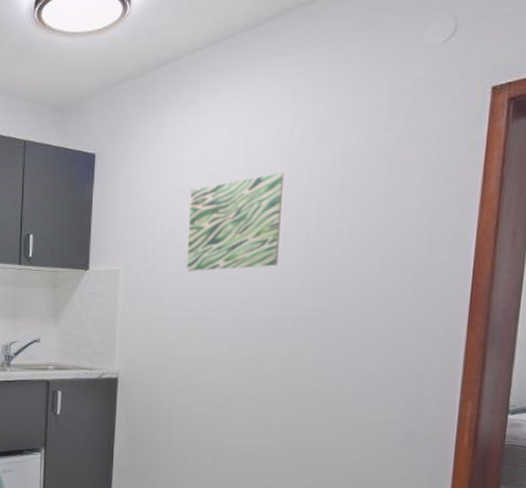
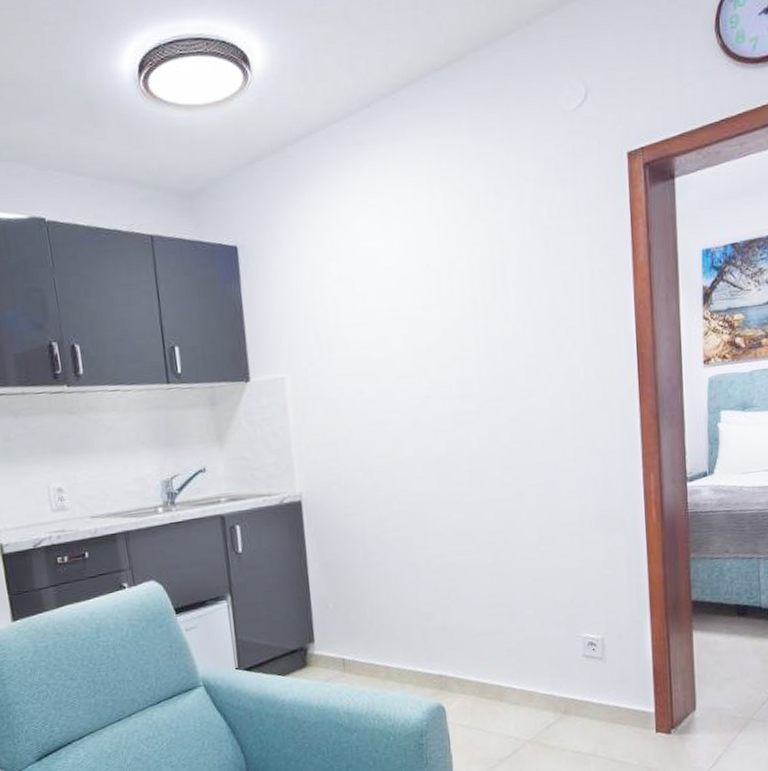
wall art: present [186,173,285,272] -> none [349,254,452,373]

